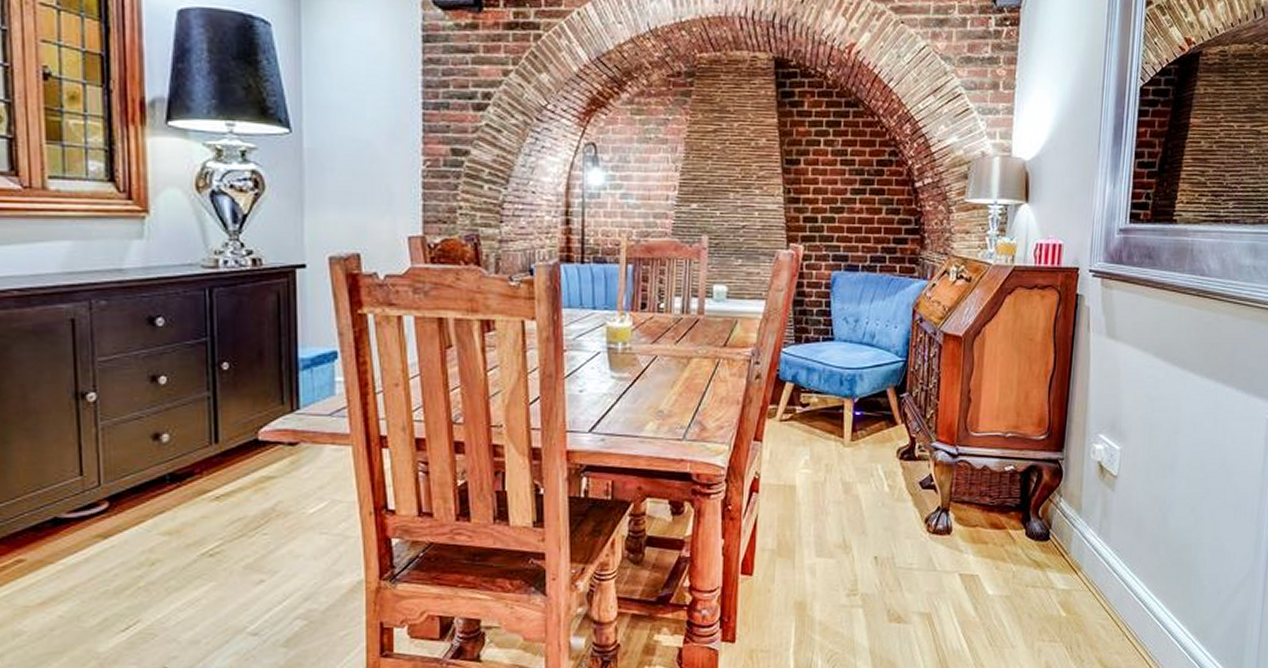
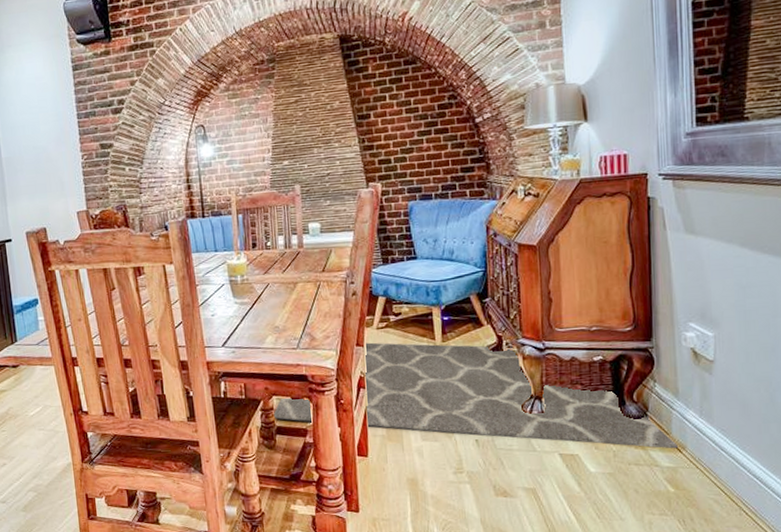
rug: none [644,437,1076,570] -> present [273,342,679,449]

